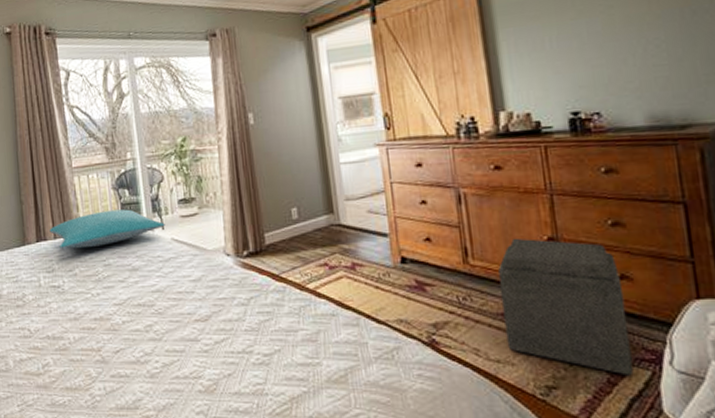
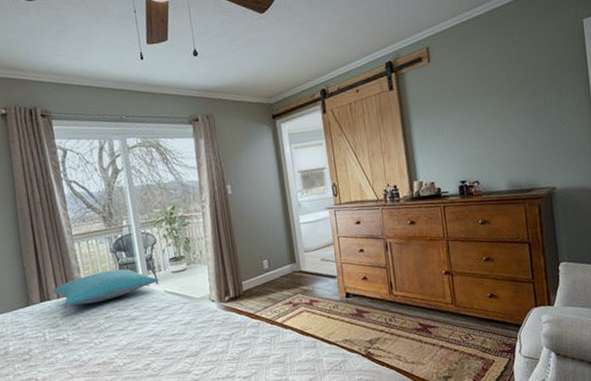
ottoman: present [498,238,634,376] -> none [413,273,498,363]

